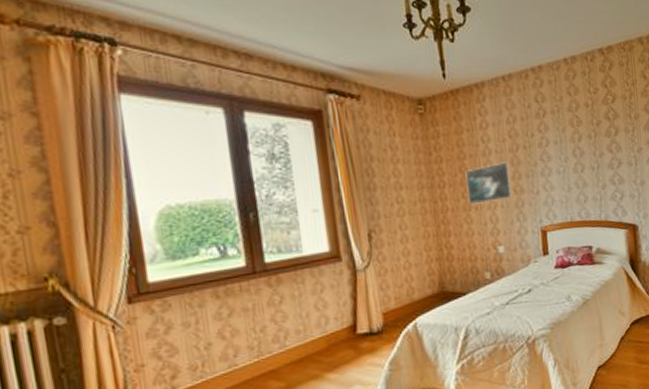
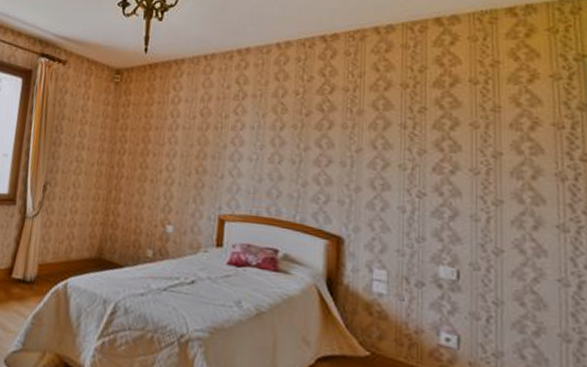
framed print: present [465,162,513,205] -> none [144,139,196,178]

